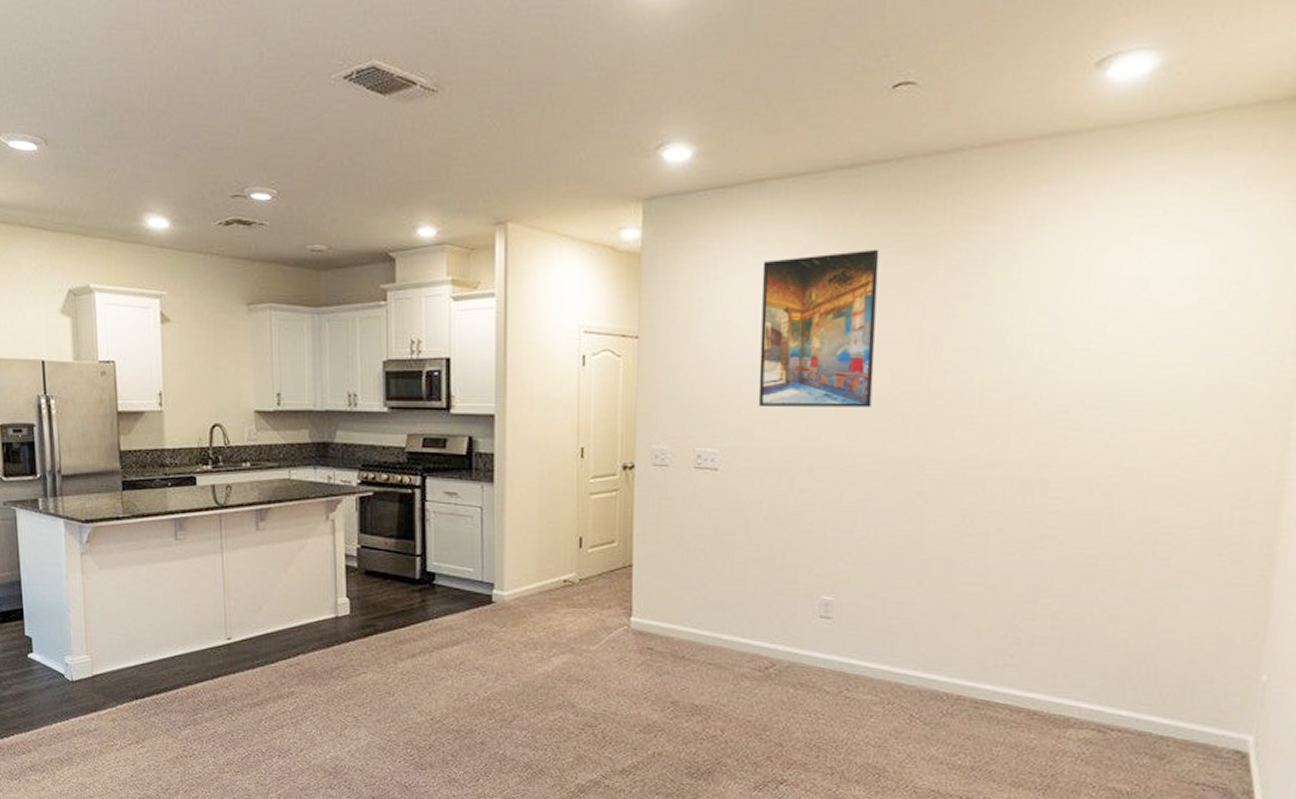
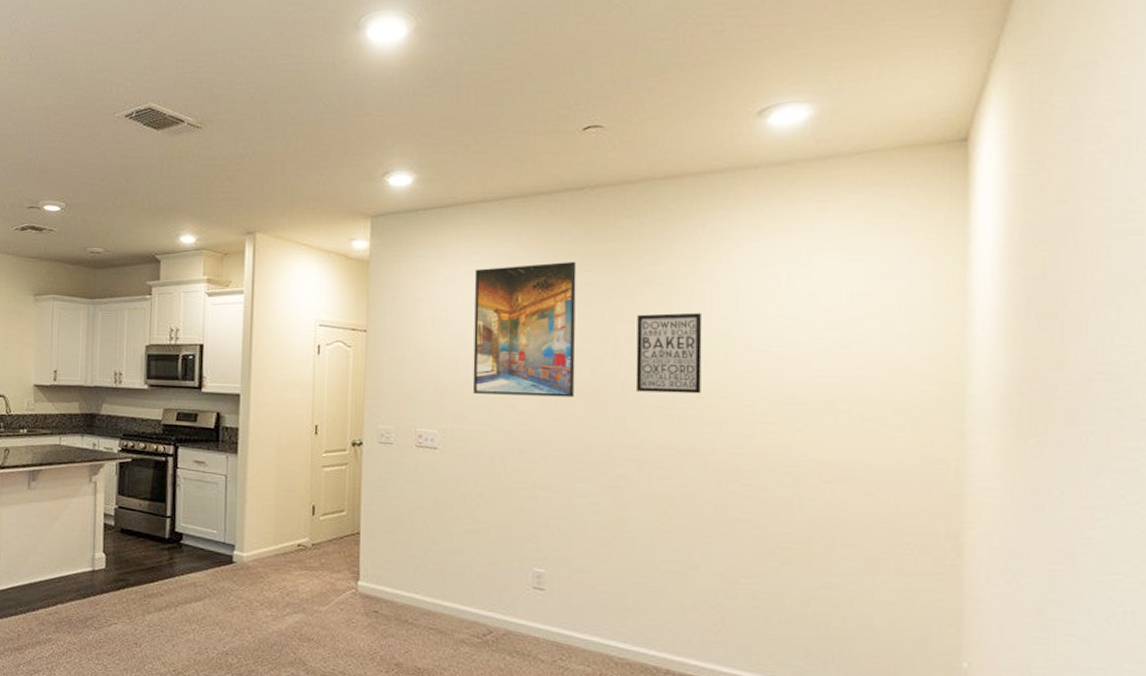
wall art: none [939,306,1018,399] -> present [635,312,703,394]

